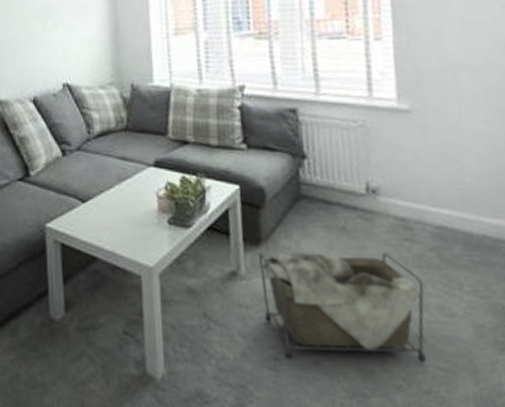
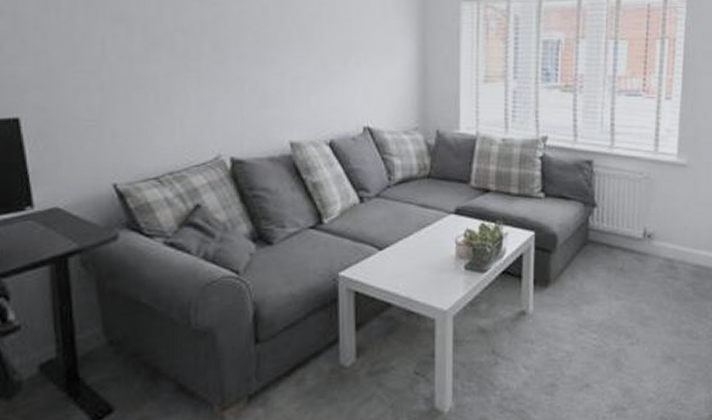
laundry basket: present [258,253,426,362] -> none [546,289,679,384]

